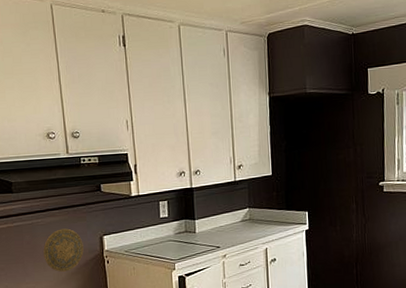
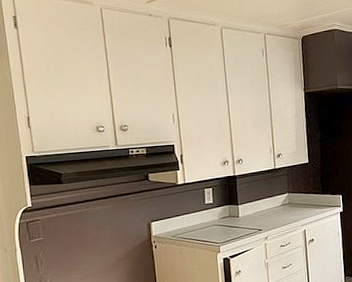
decorative plate: present [43,228,84,272] -> none [92,216,132,258]

